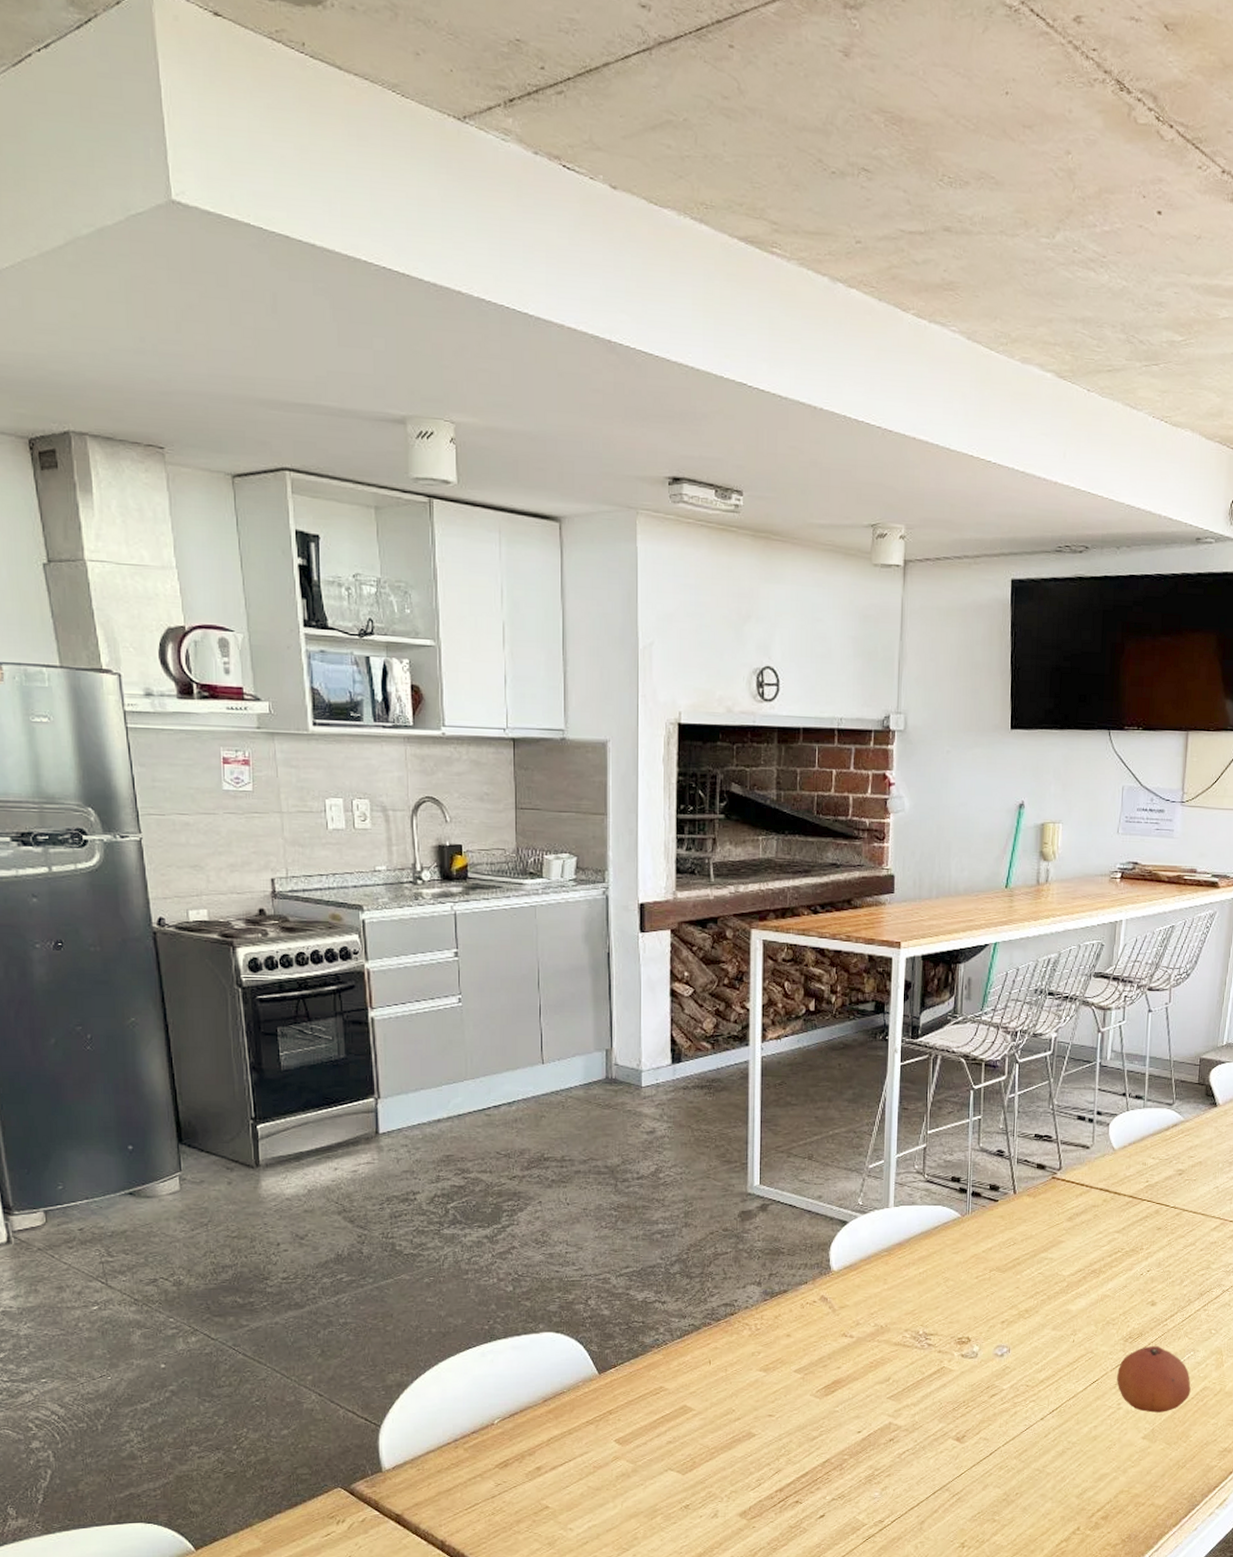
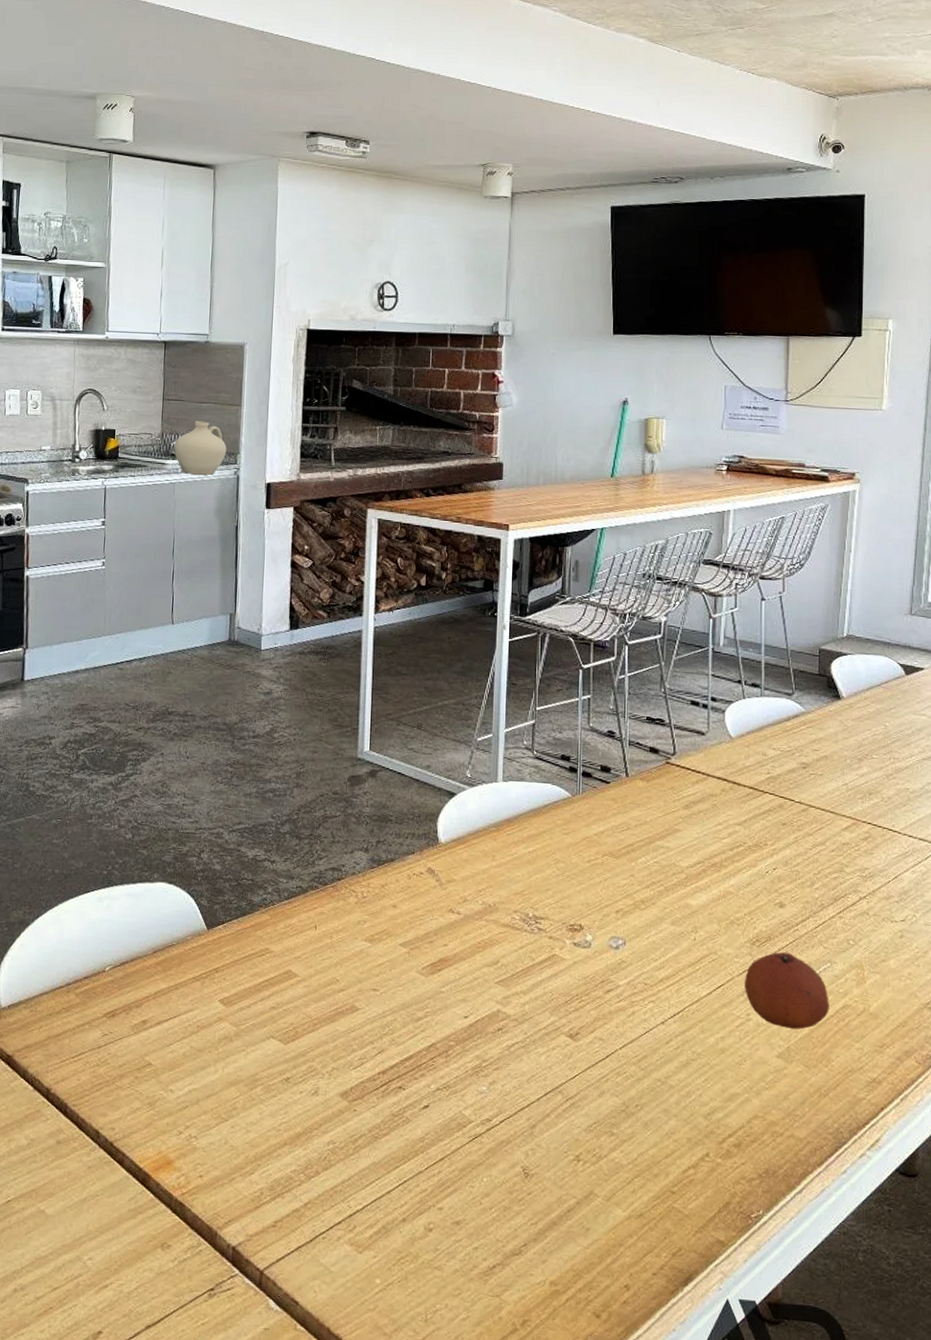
ceramic jug: none [532,833,592,896] -> present [174,420,227,475]

